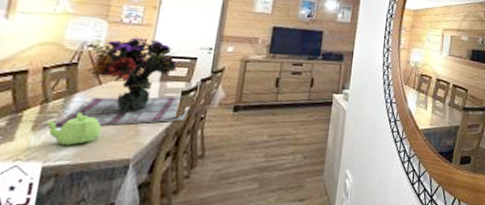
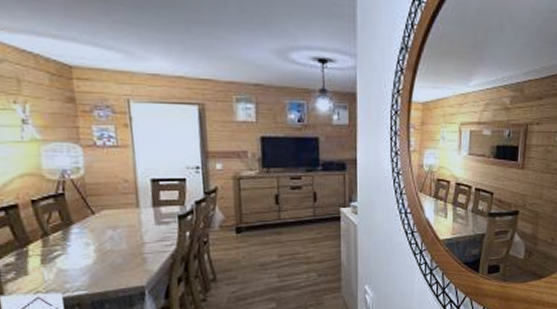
teapot: present [44,112,103,146] -> none [50,244,110,277]
flower arrangement: present [46,36,190,130] -> none [55,160,191,263]

